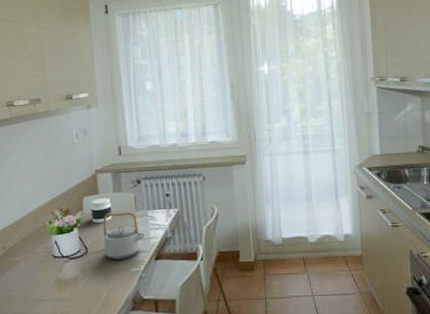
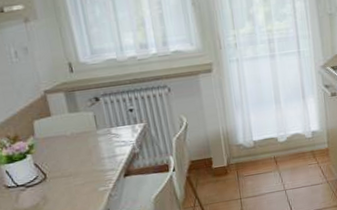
jar: present [91,197,113,223] -> none [43,119,71,147]
teapot: present [103,211,146,260] -> none [60,130,111,182]

